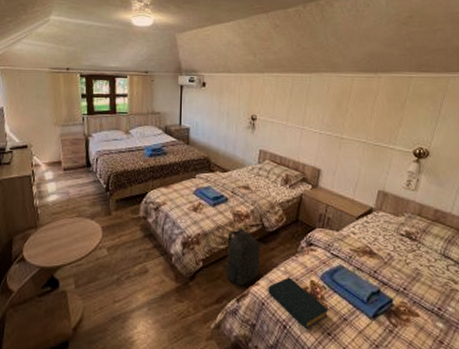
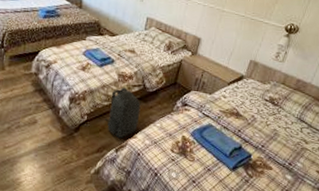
hardback book: present [268,277,329,330] -> none [144,132,196,177]

